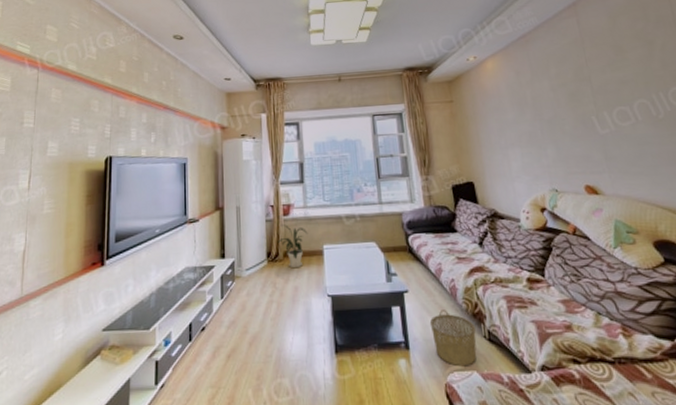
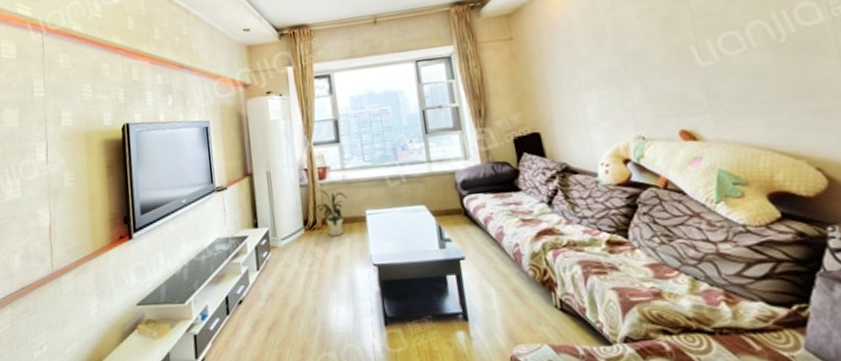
basket: present [429,310,477,367] -> none [490,277,547,339]

